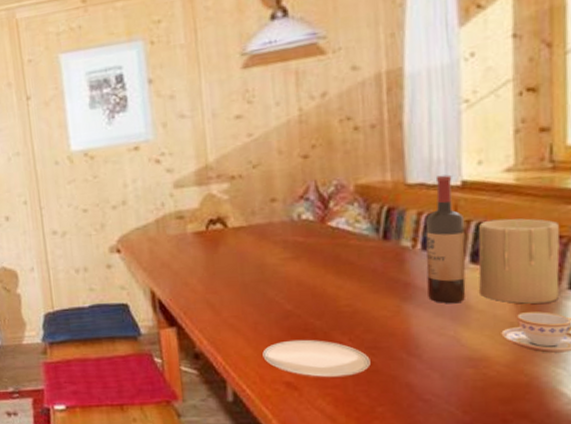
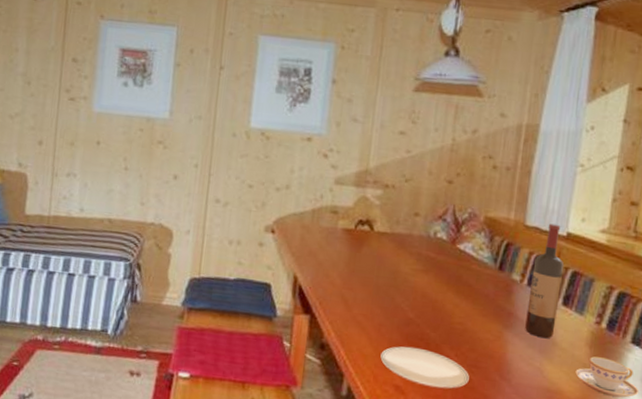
candle: present [478,218,560,304] -> none [565,271,633,352]

